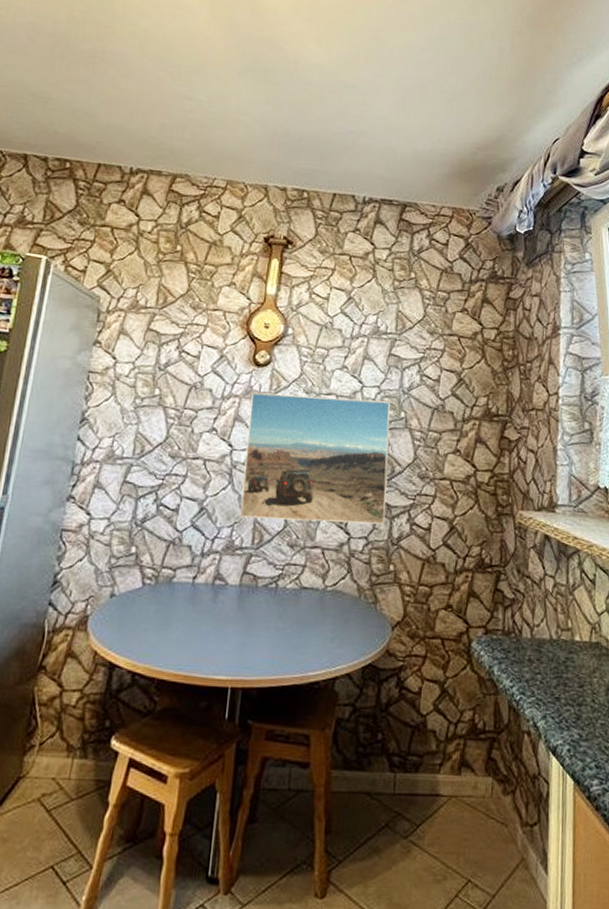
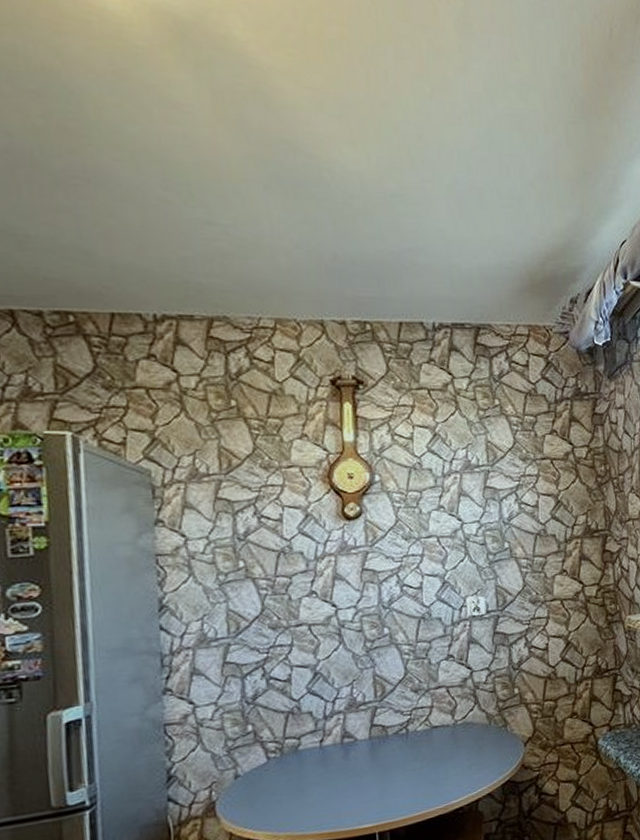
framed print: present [240,392,390,525] -> none [347,535,504,675]

